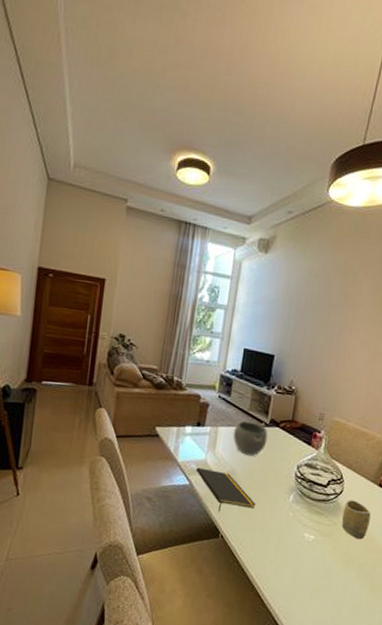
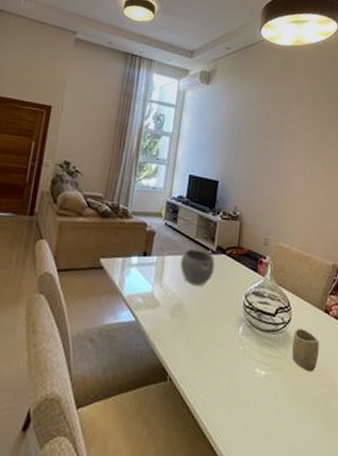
notepad: present [195,467,256,512] -> none [142,301,205,350]

